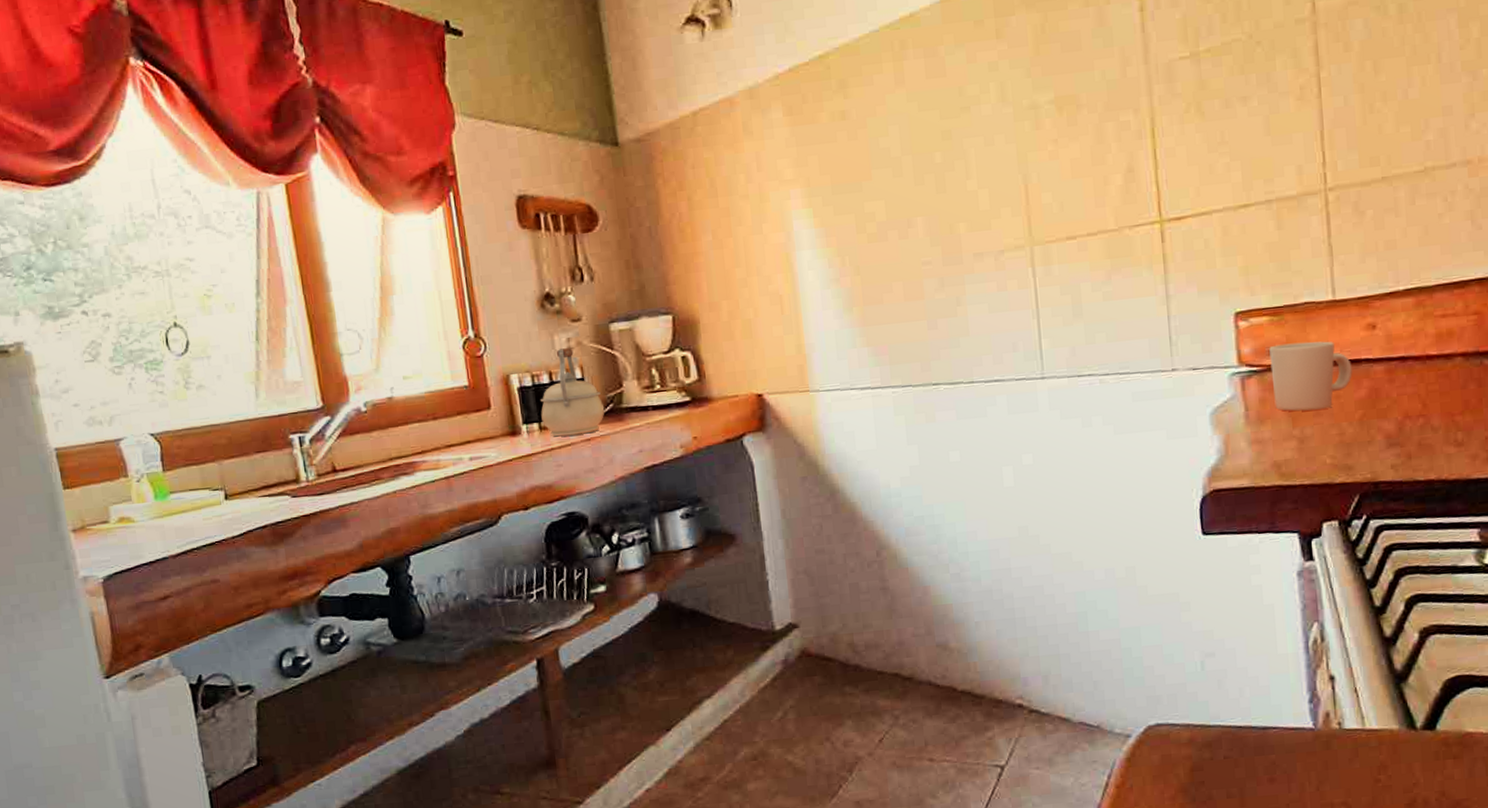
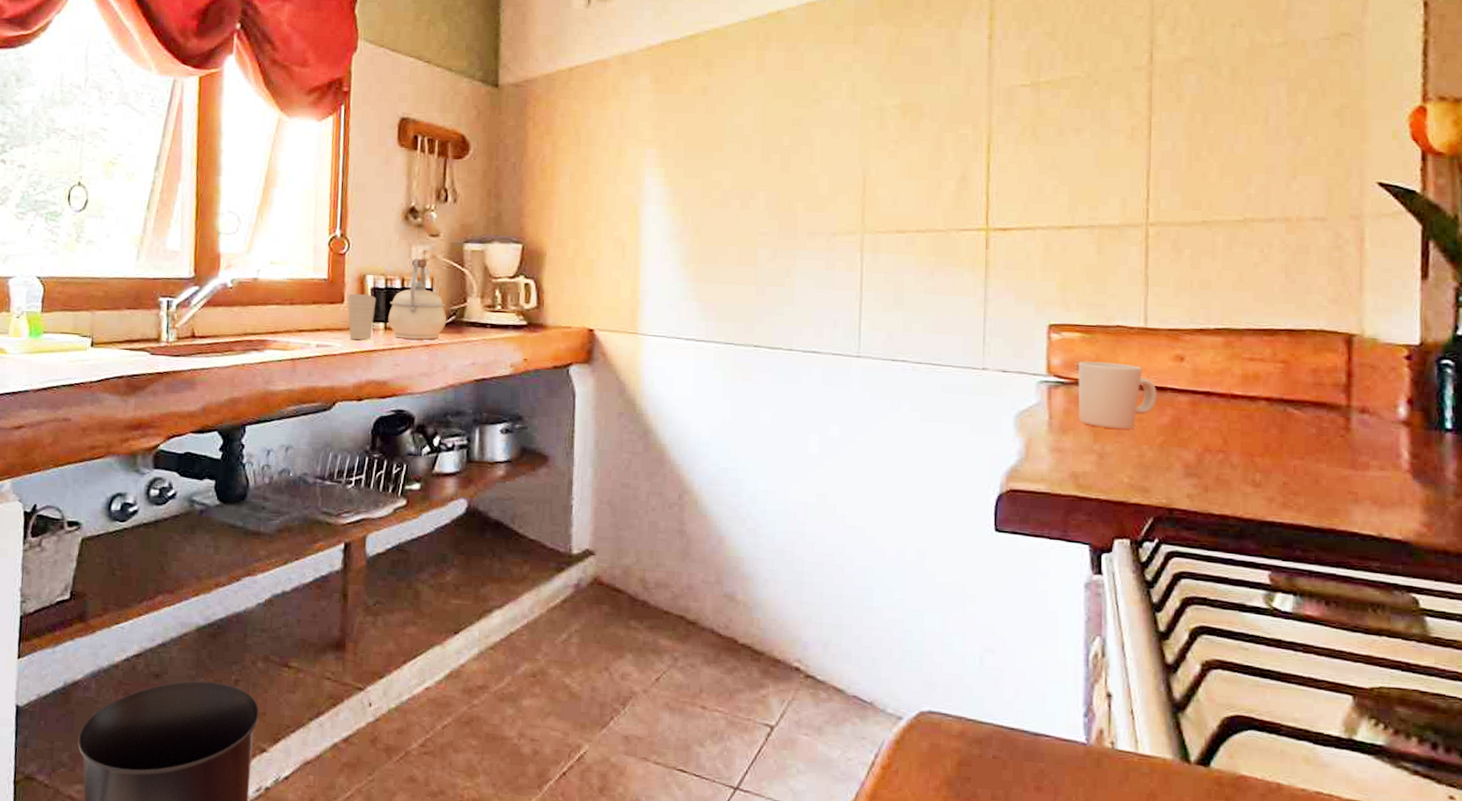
cup: none [493,395,528,446] -> present [347,294,377,340]

